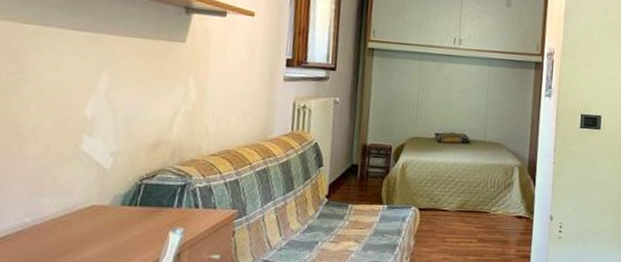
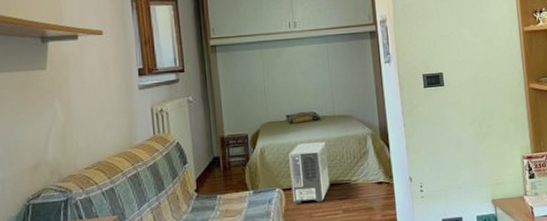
air purifier: none [428,165,471,228] -> present [289,142,330,204]

